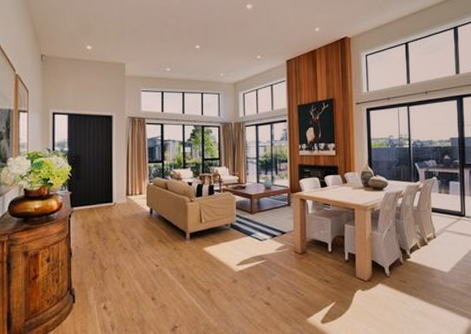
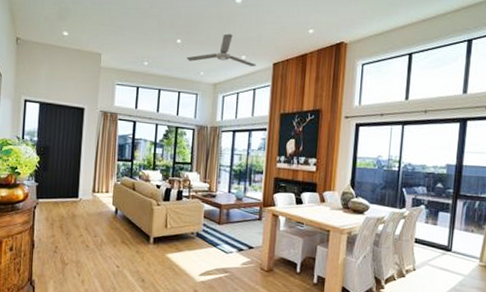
ceiling fan: none [207,37,271,66] -> present [187,34,257,67]

